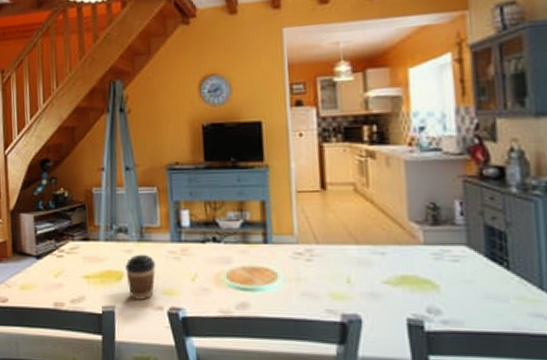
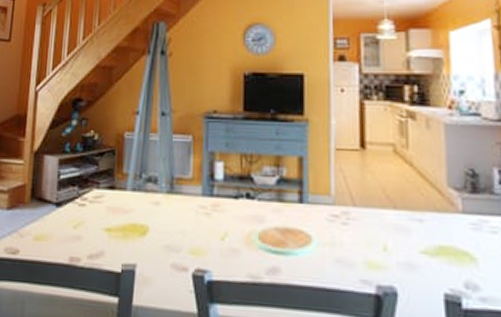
coffee cup: present [125,254,156,300] -> none [151,207,185,259]

